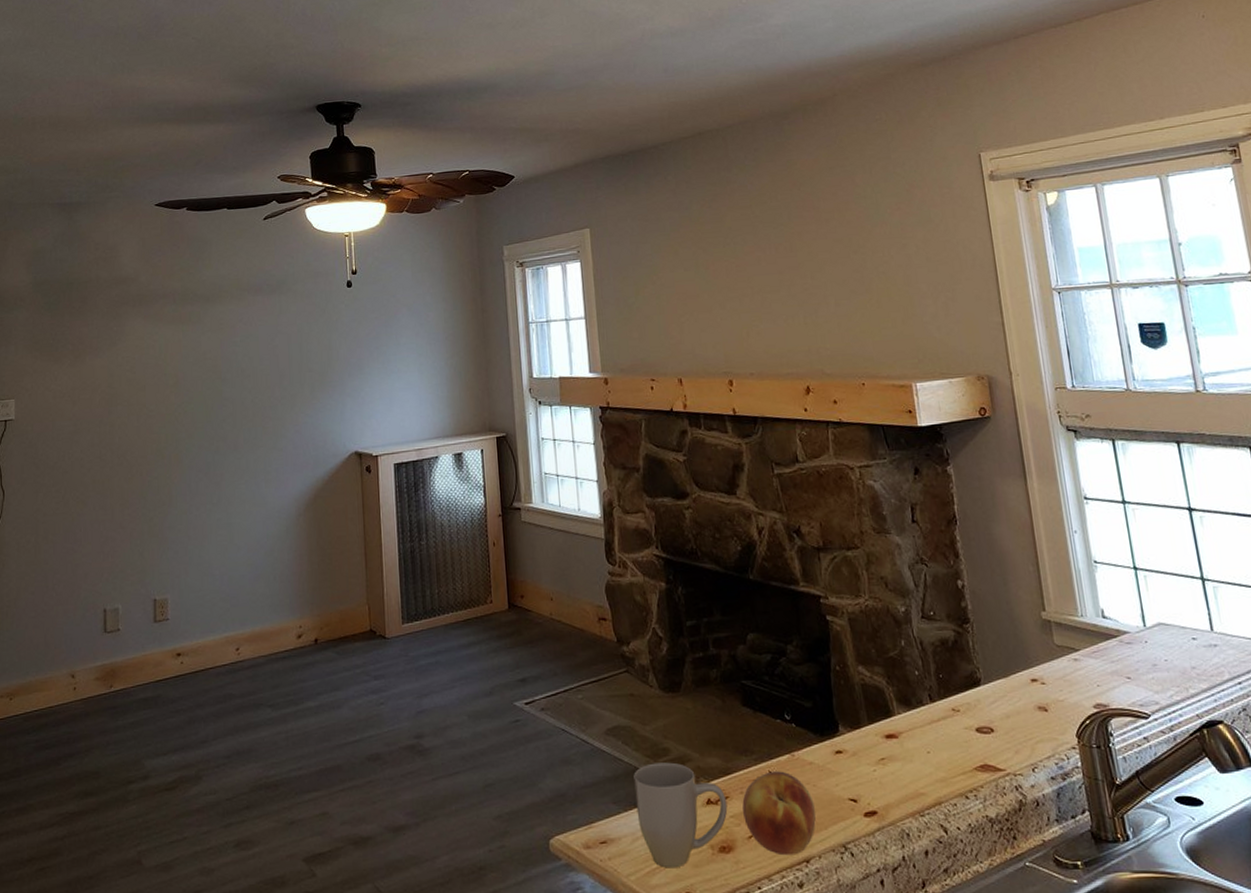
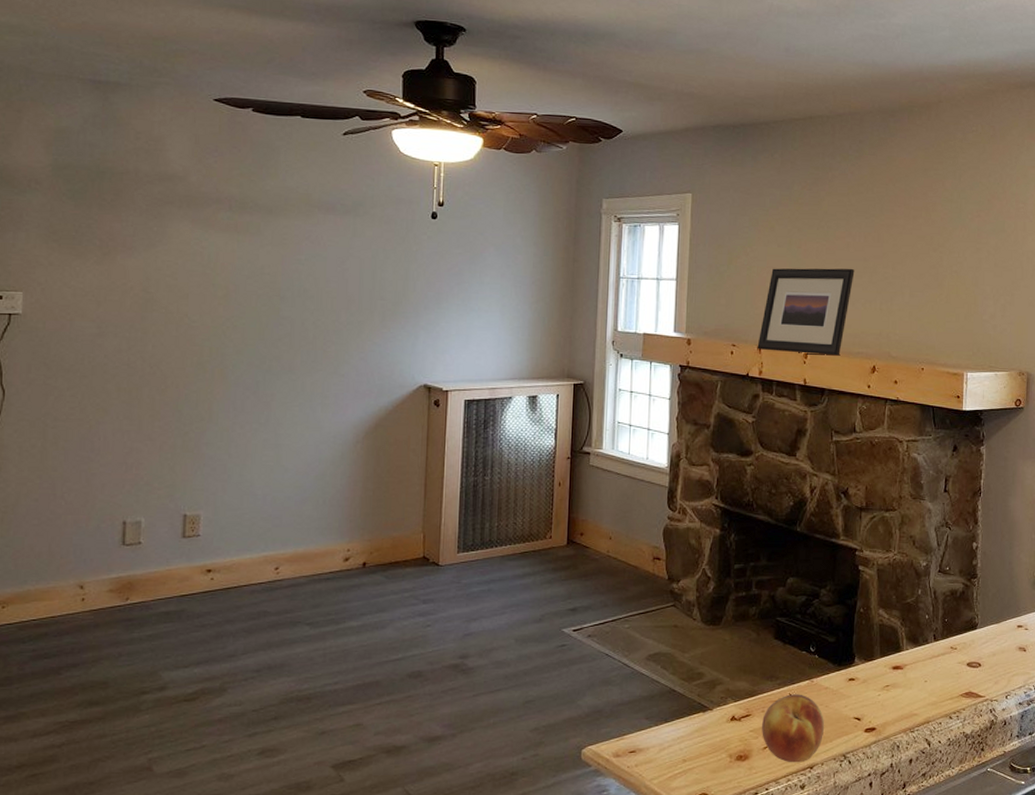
mug: present [634,762,728,868] -> none [666,685,749,774]
picture frame: none [677,283,771,382] -> present [757,268,855,356]

